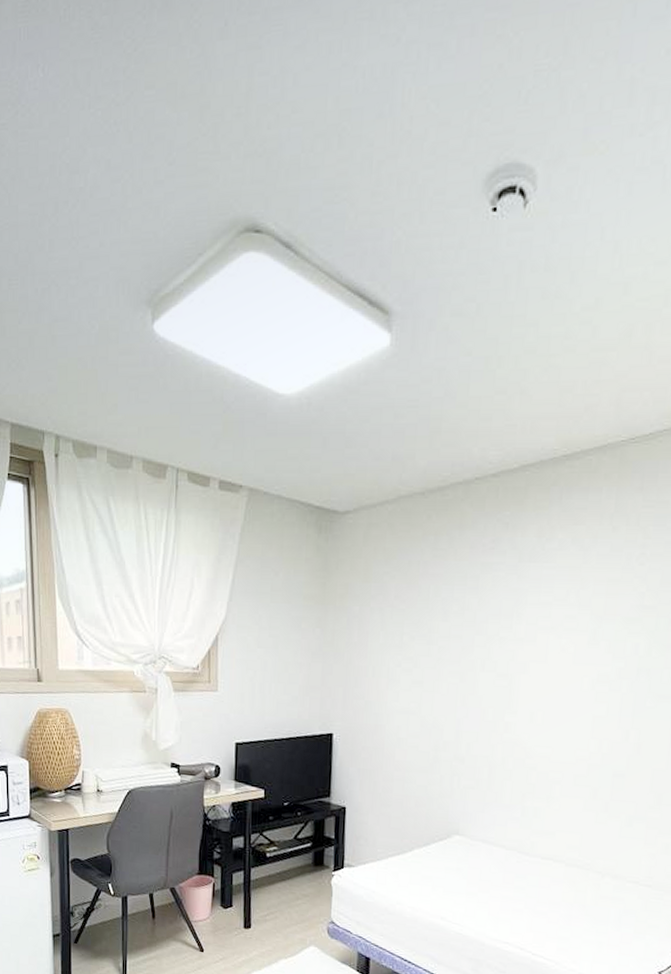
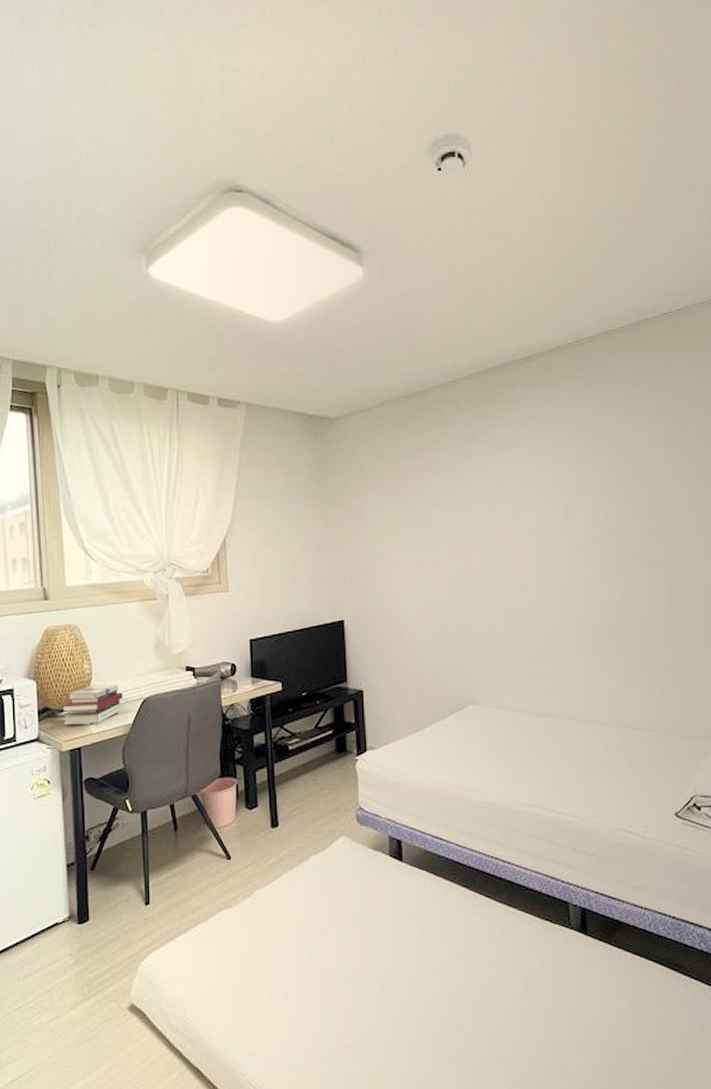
books: none [52,770,109,810] -> present [62,684,123,726]

